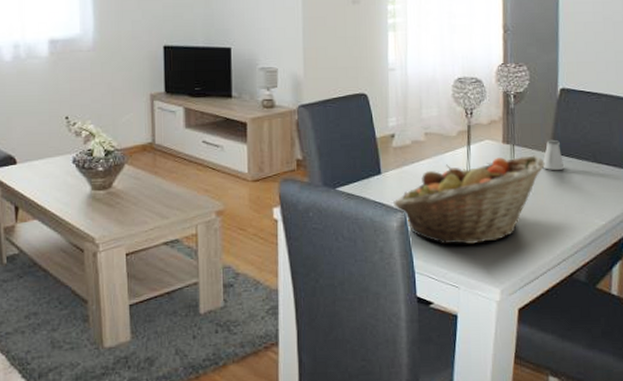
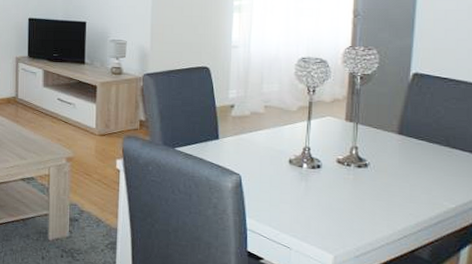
fruit basket: present [393,155,545,245] -> none [229,134,390,211]
saltshaker: present [542,139,564,170] -> none [388,121,411,151]

